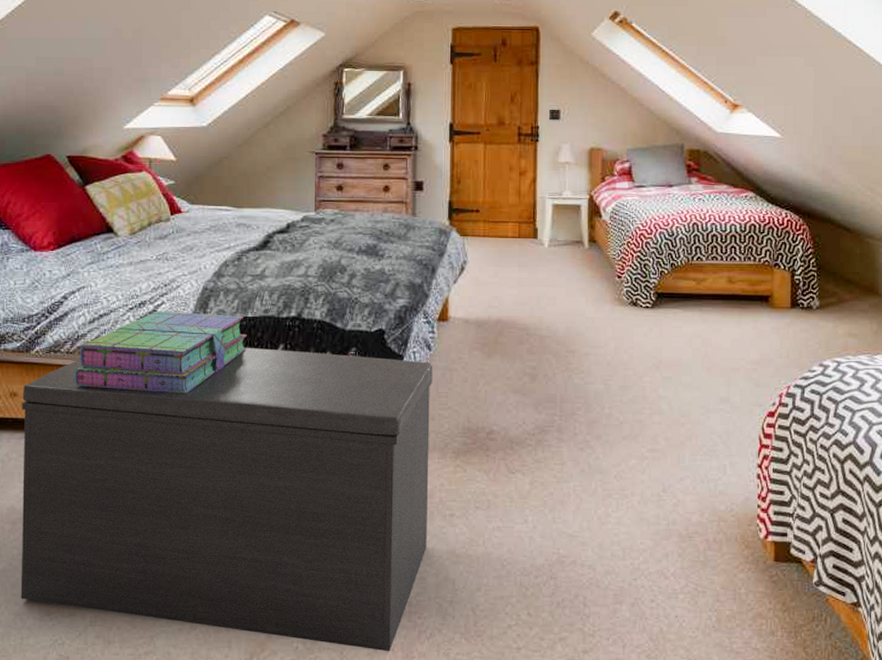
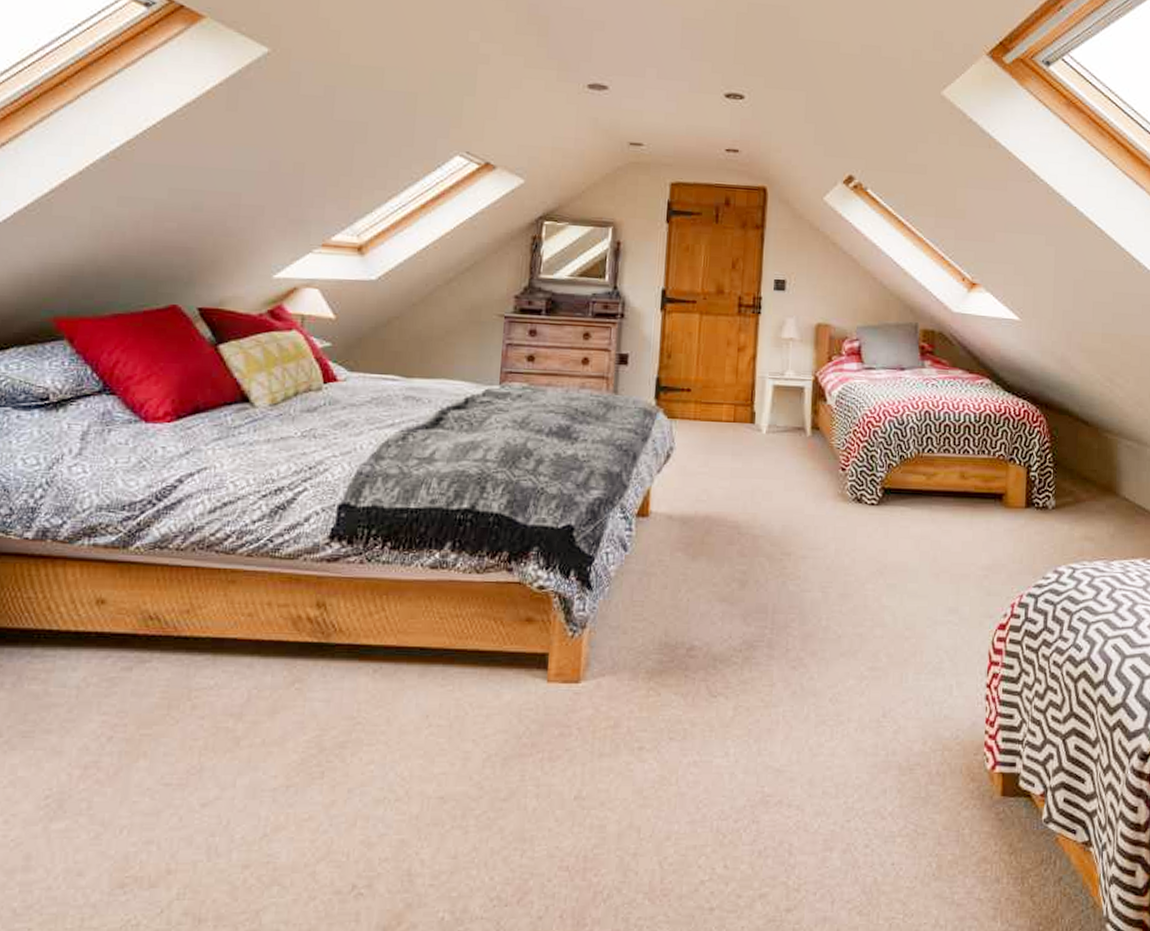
bench: present [20,347,433,652] -> none [85,544,628,920]
stack of books: present [74,310,247,394] -> none [182,499,407,602]

